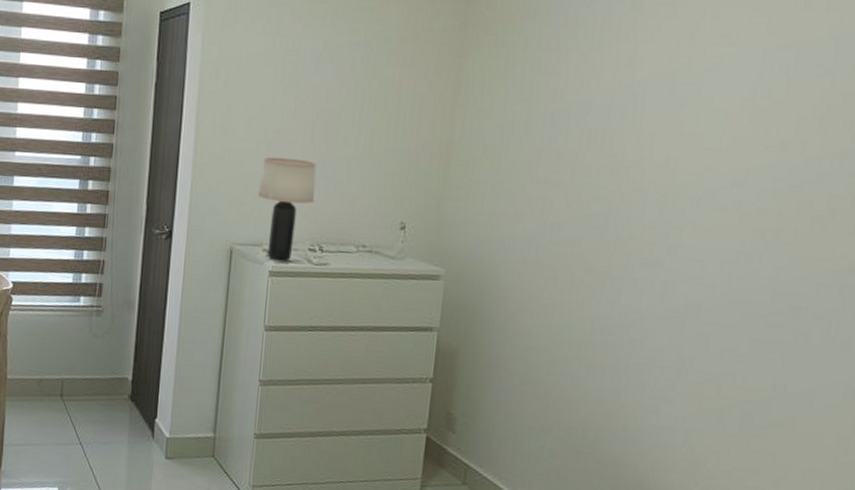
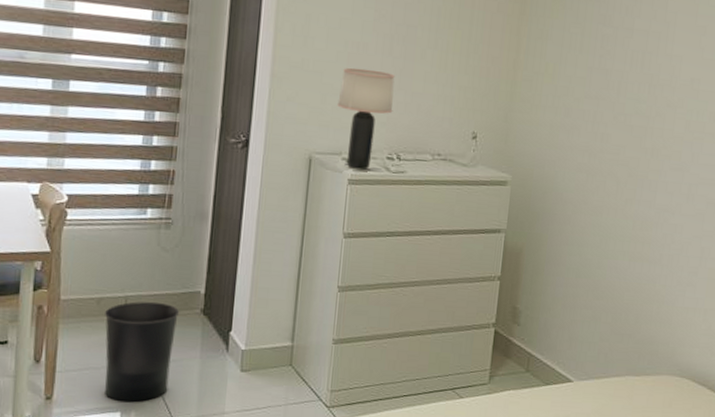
waste bin: none [43,384,110,480] -> present [104,301,180,402]

